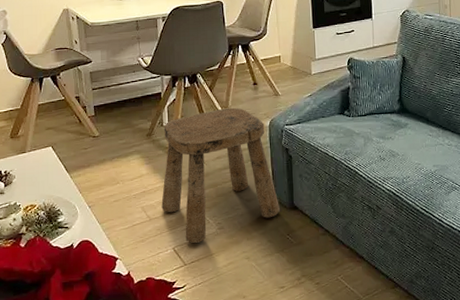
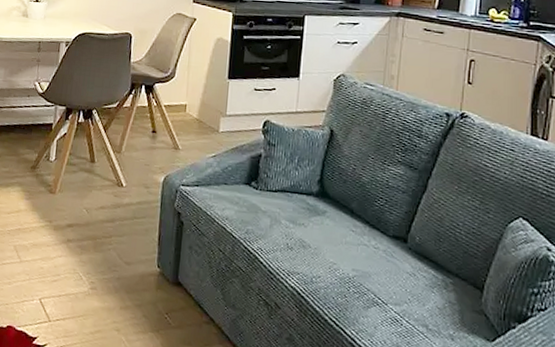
stool: present [161,107,280,243] -> none [34,153,162,300]

